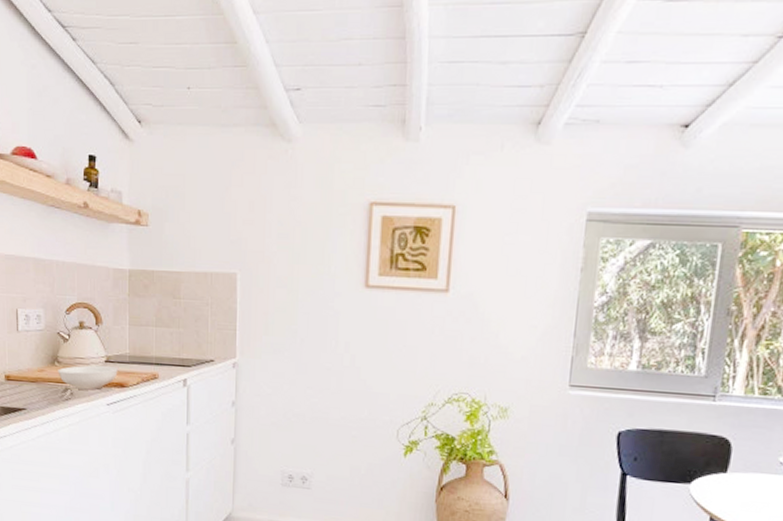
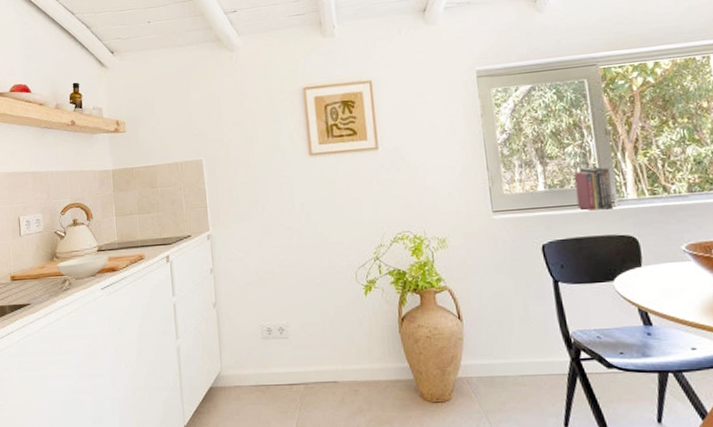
books: none [670,350,720,405] -> present [573,166,614,212]

